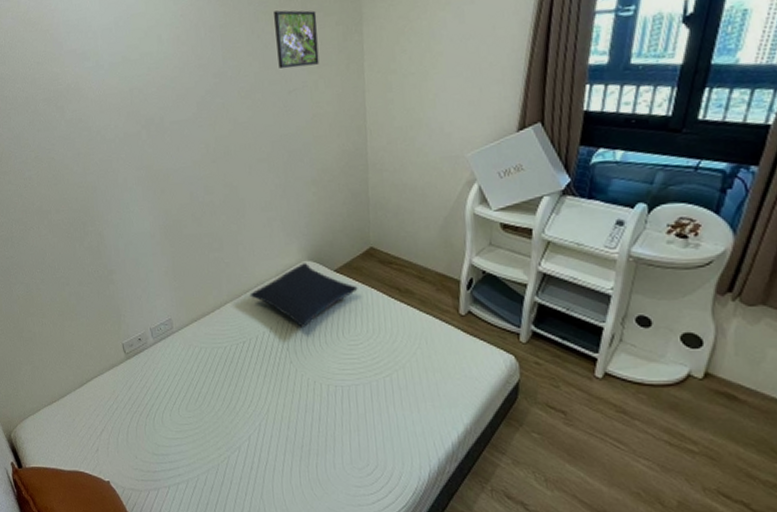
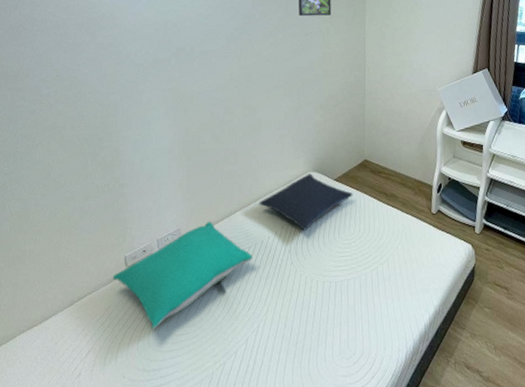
pillow: none [113,311,248,416] -> present [112,220,252,329]

